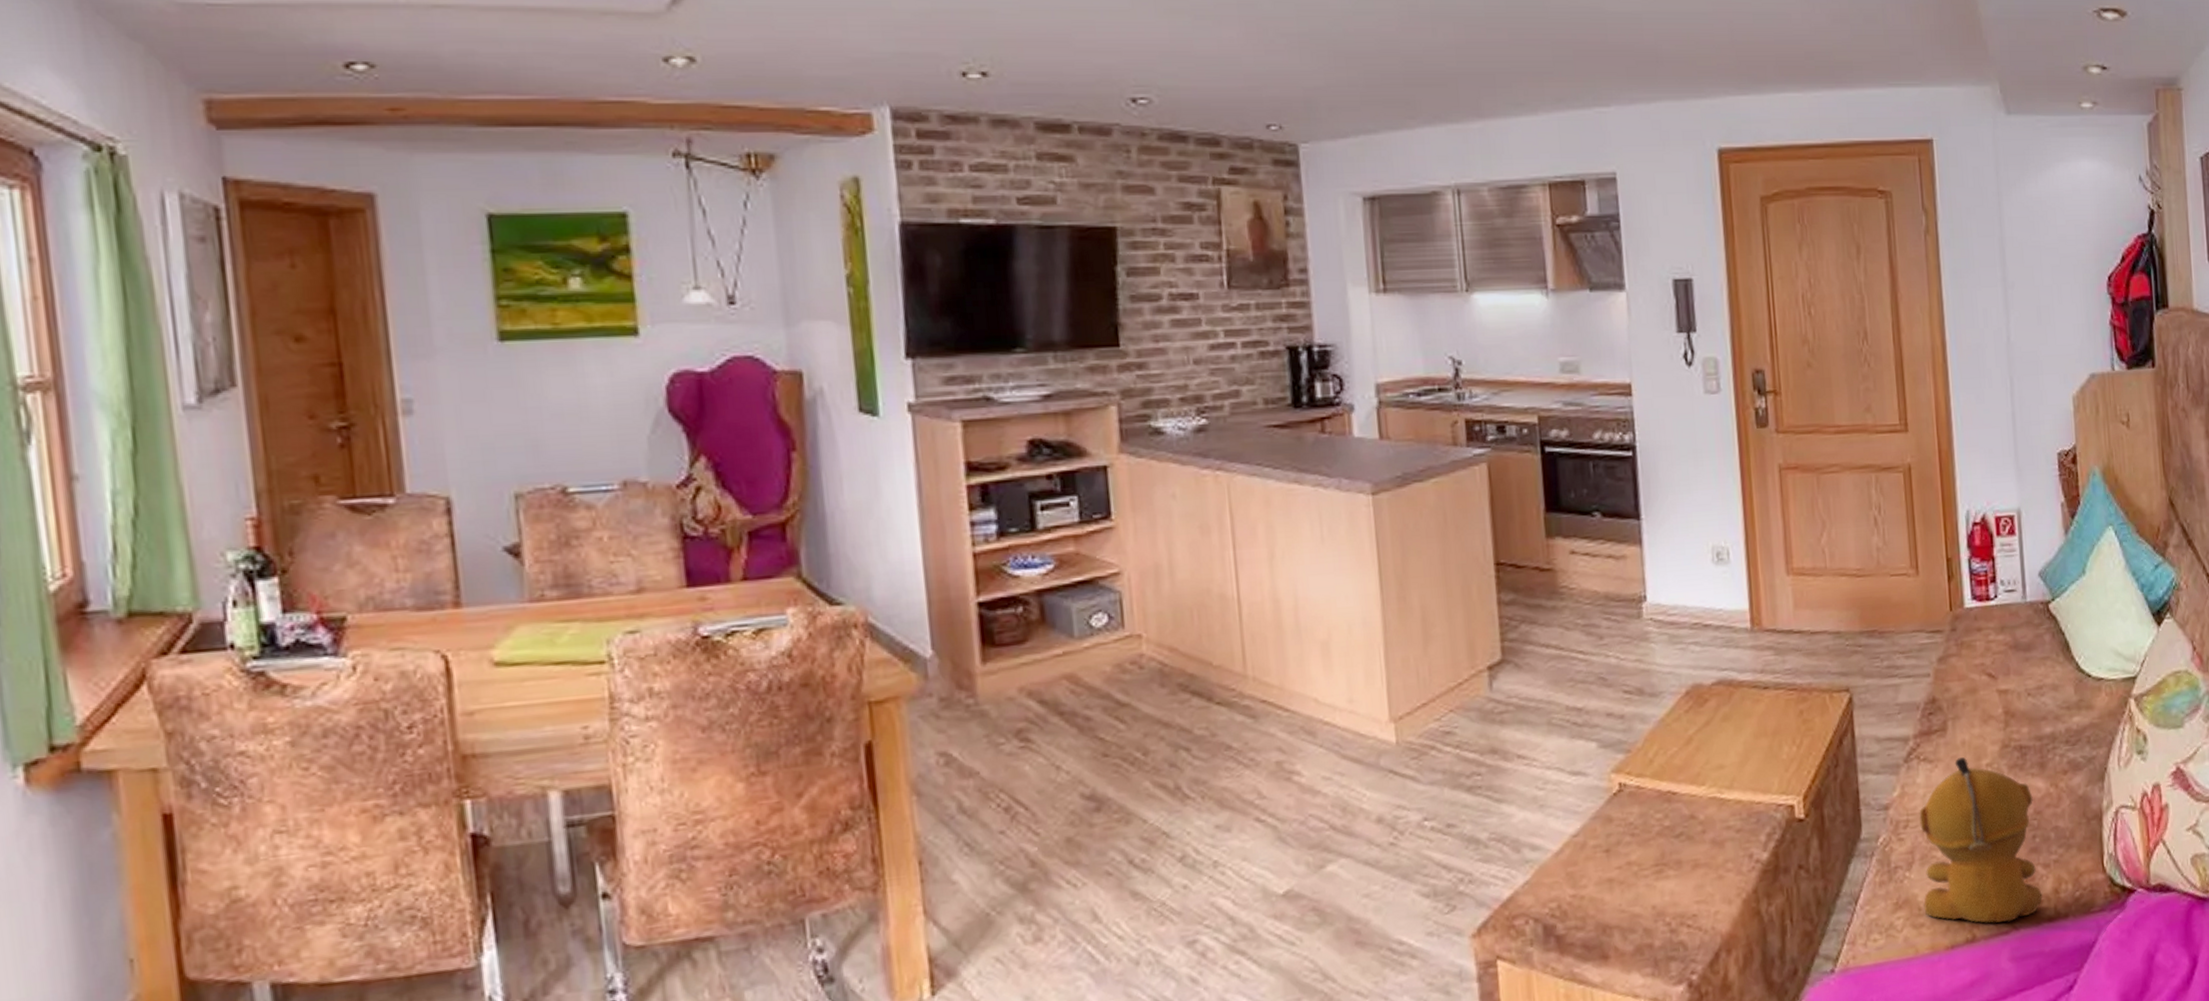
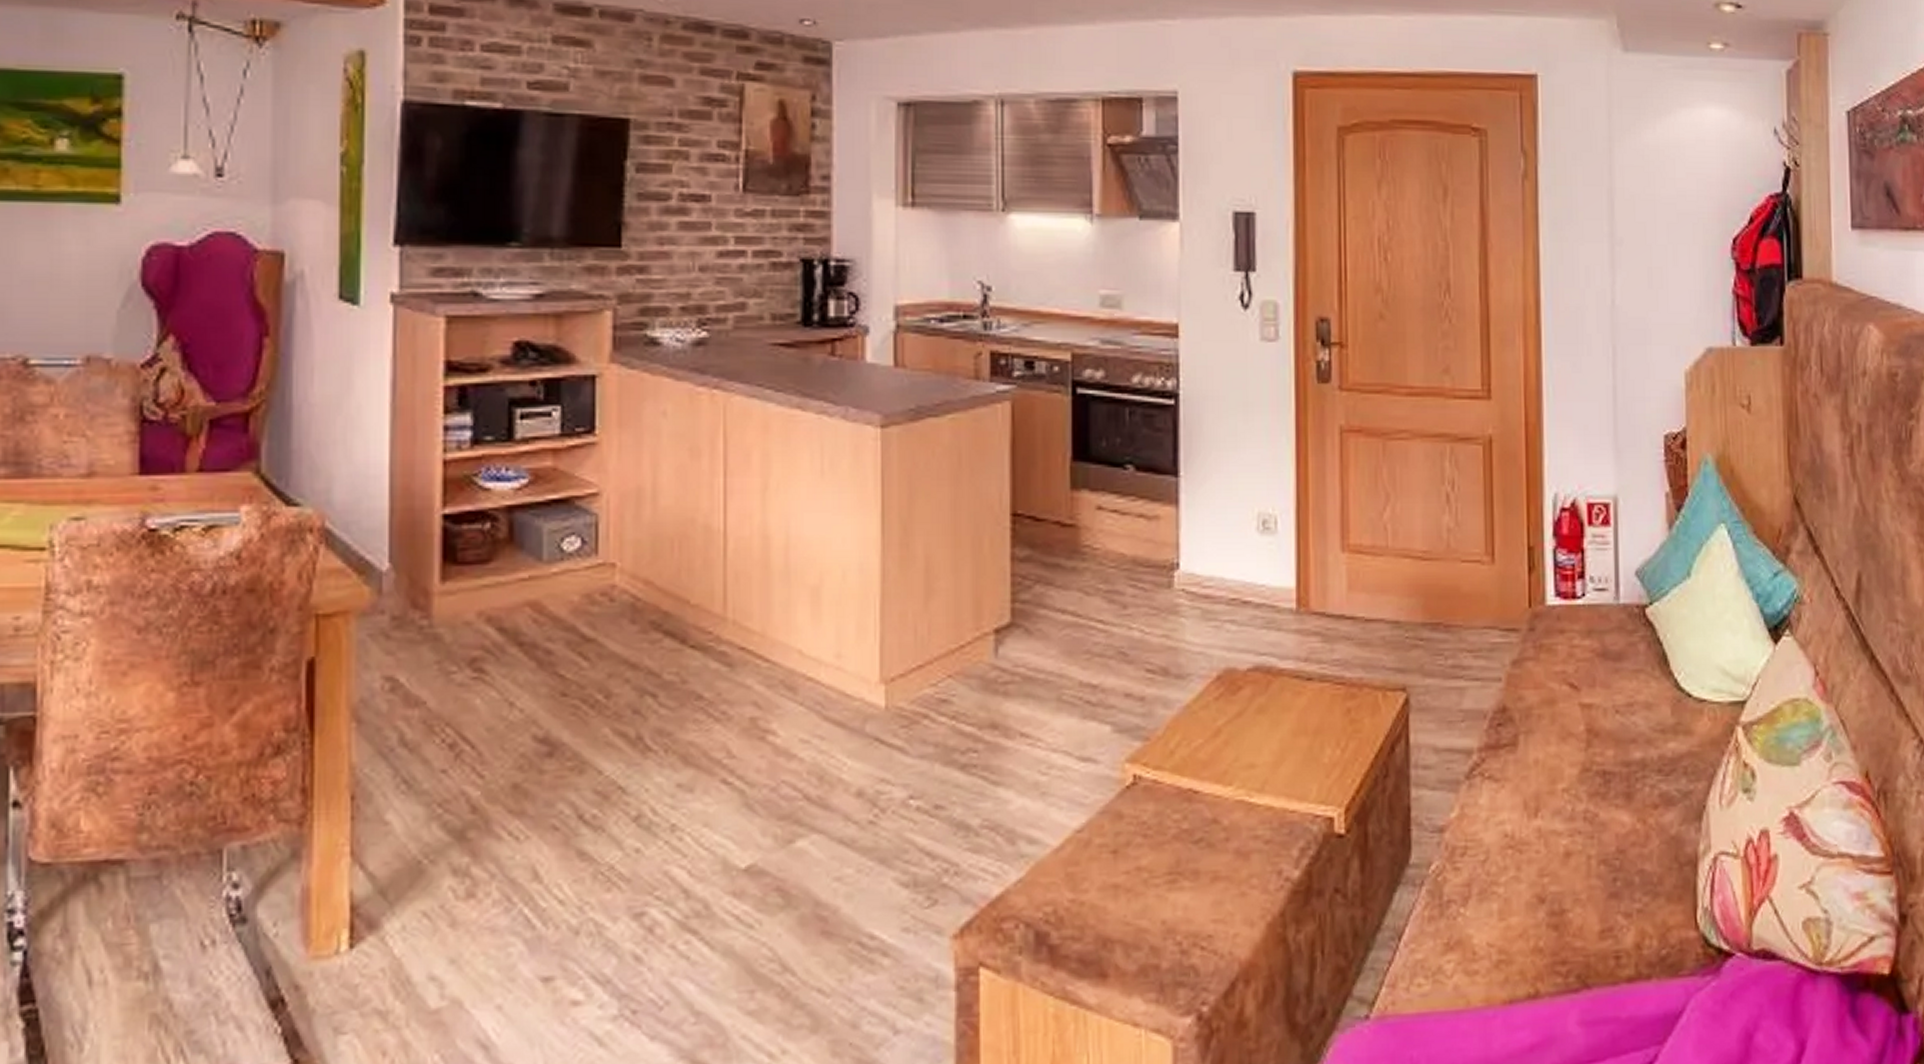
stuffed bear: present [1919,757,2043,923] -> none [1479,779,1621,978]

